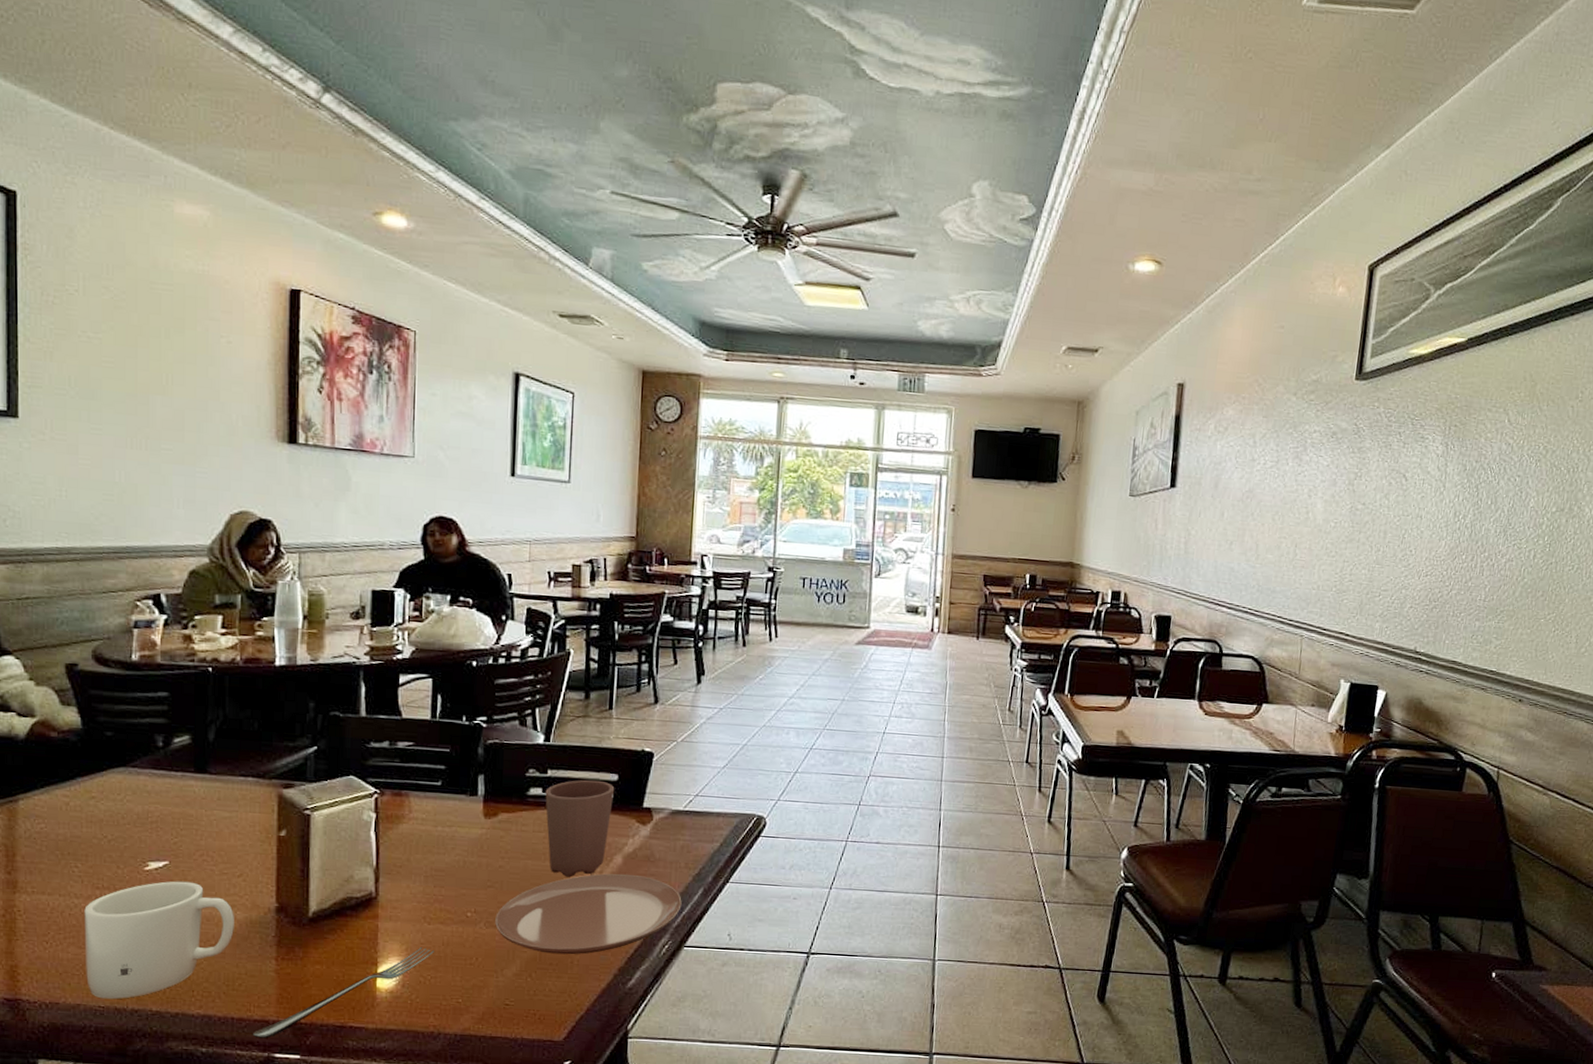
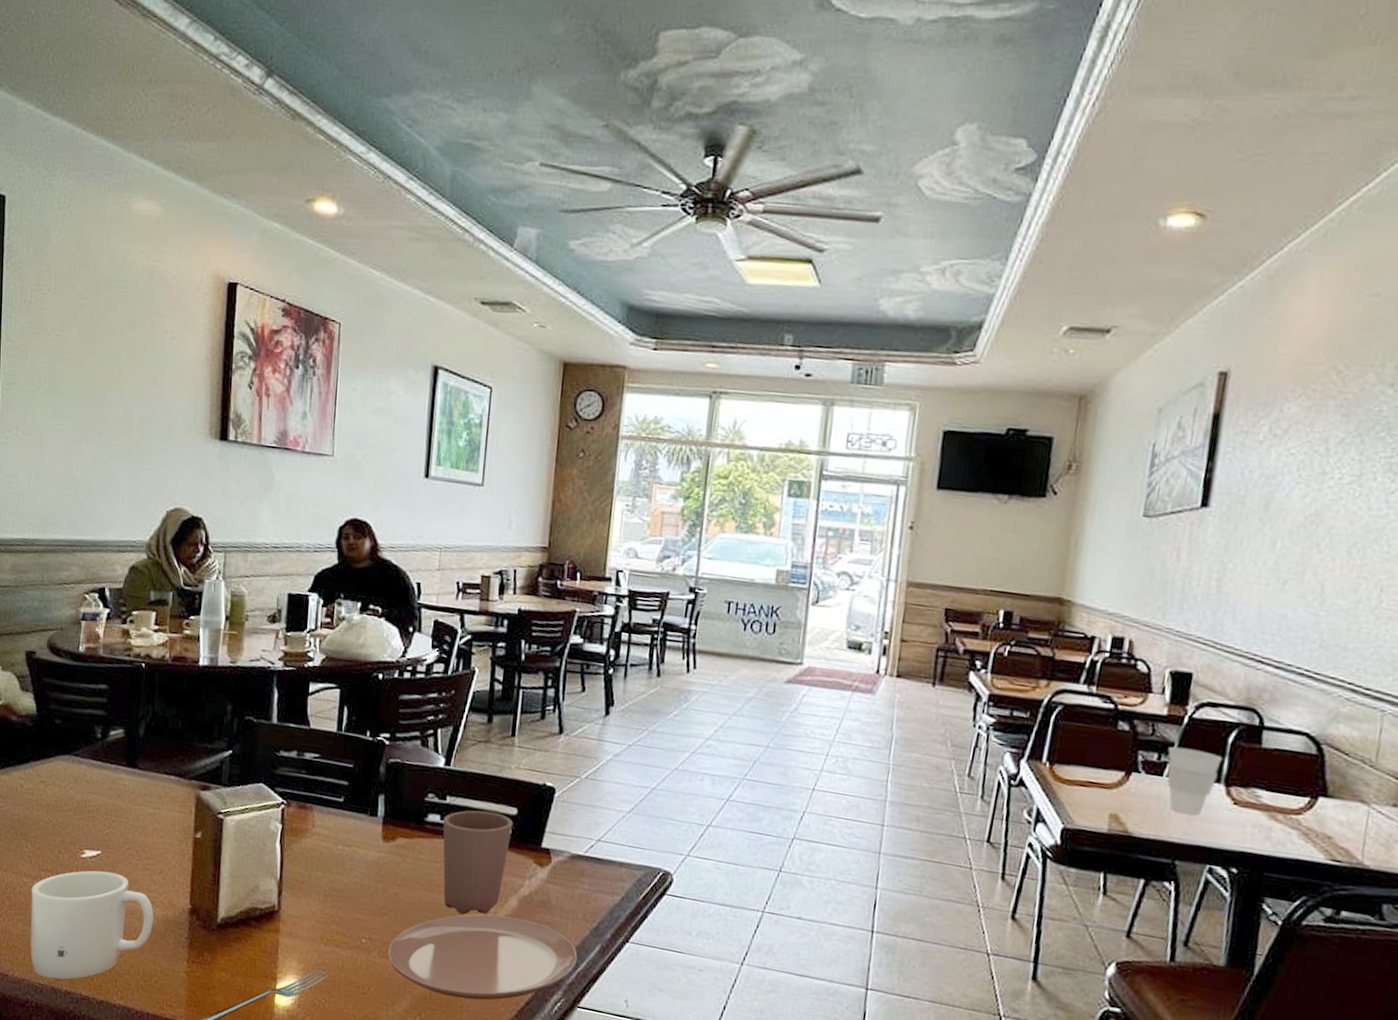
cup: none [1156,674,1196,727] -> present [1166,746,1223,816]

